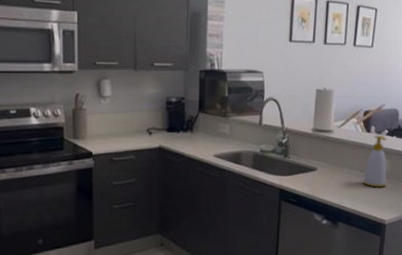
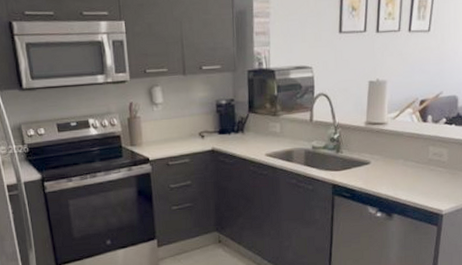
soap bottle: present [363,135,387,188] -> none [419,124,444,178]

